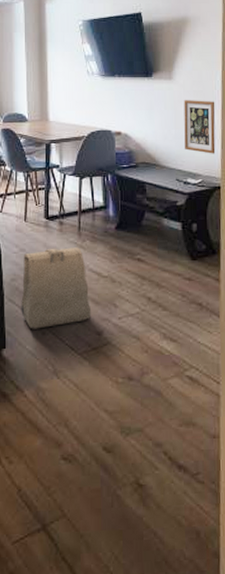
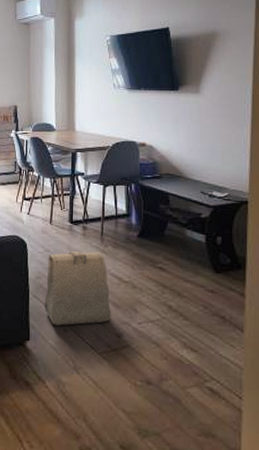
picture frame: present [184,99,216,154] -> none [211,112,245,168]

